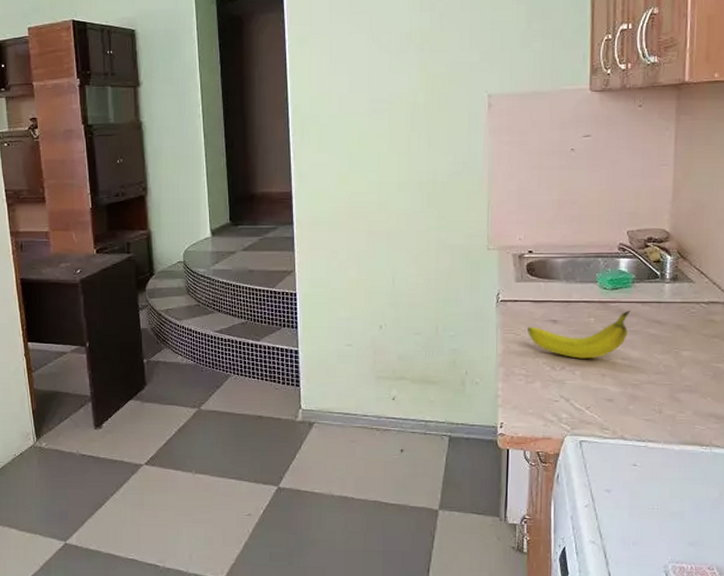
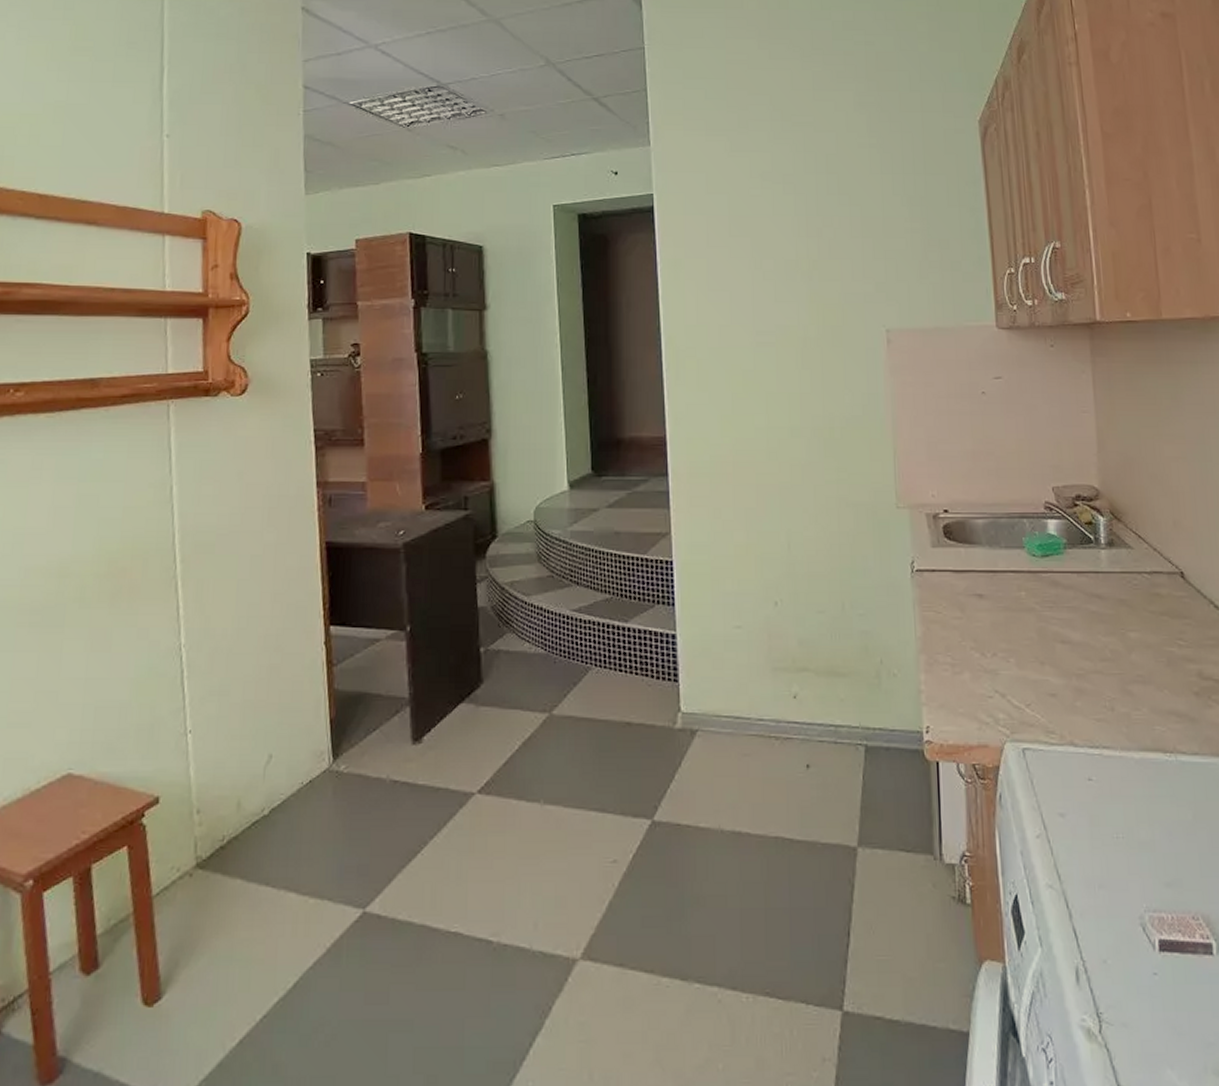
fruit: present [528,309,631,359] -> none [950,581,1066,642]

